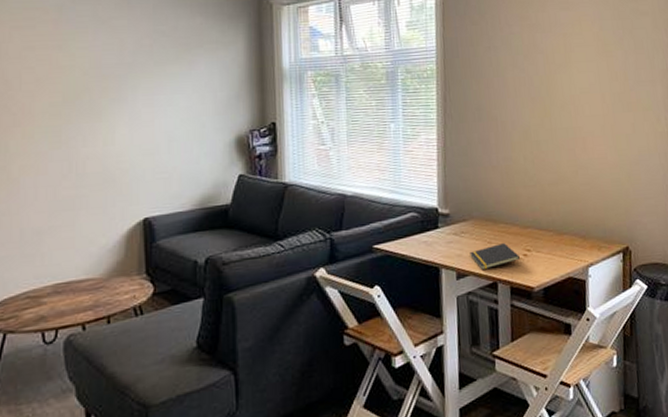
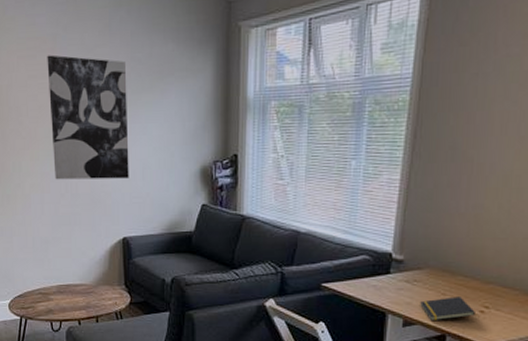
wall art: none [49,26,152,159] -> present [47,55,129,180]

